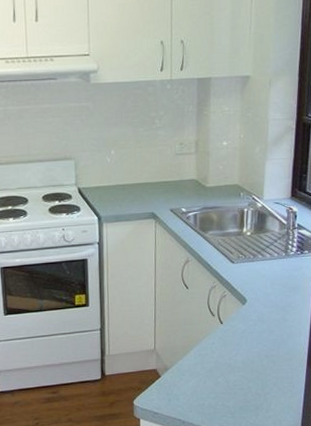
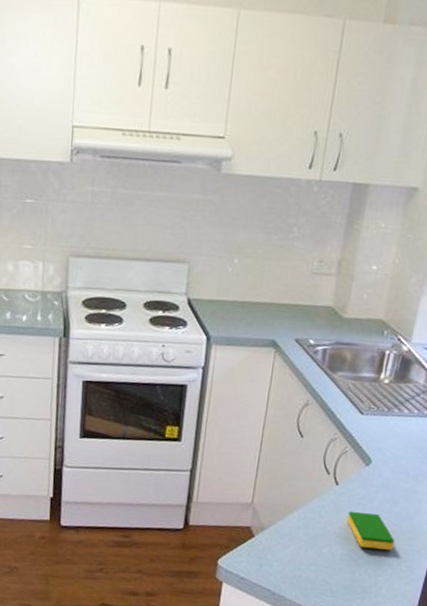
dish sponge: none [234,343,276,373] -> present [347,511,395,551]

